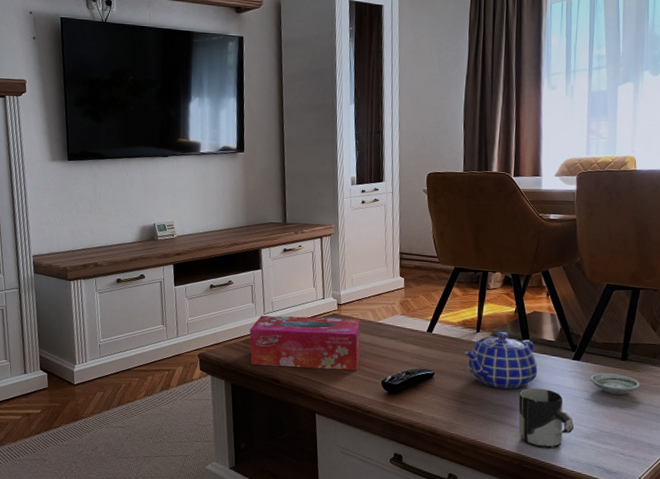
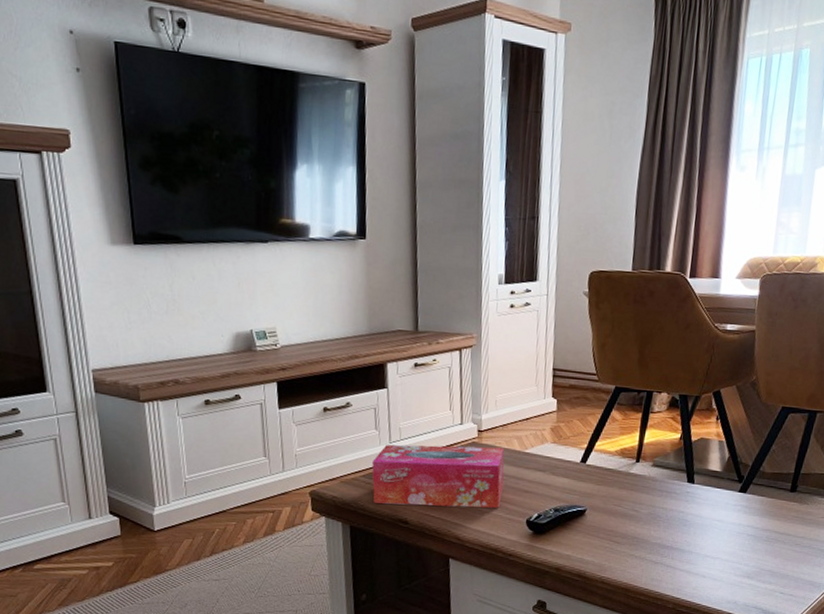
teapot: present [465,332,538,389] -> none [621,462,701,526]
cup: present [518,387,575,449] -> none [675,523,735,590]
saucer: present [590,373,640,395] -> none [755,506,807,530]

